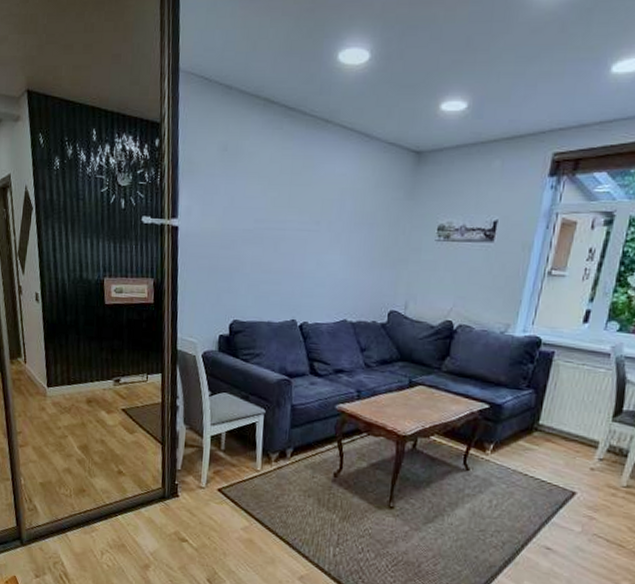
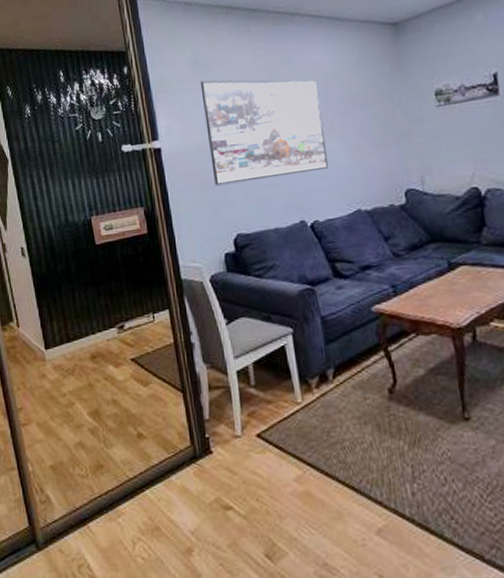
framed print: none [222,169,335,277] -> present [200,79,328,186]

